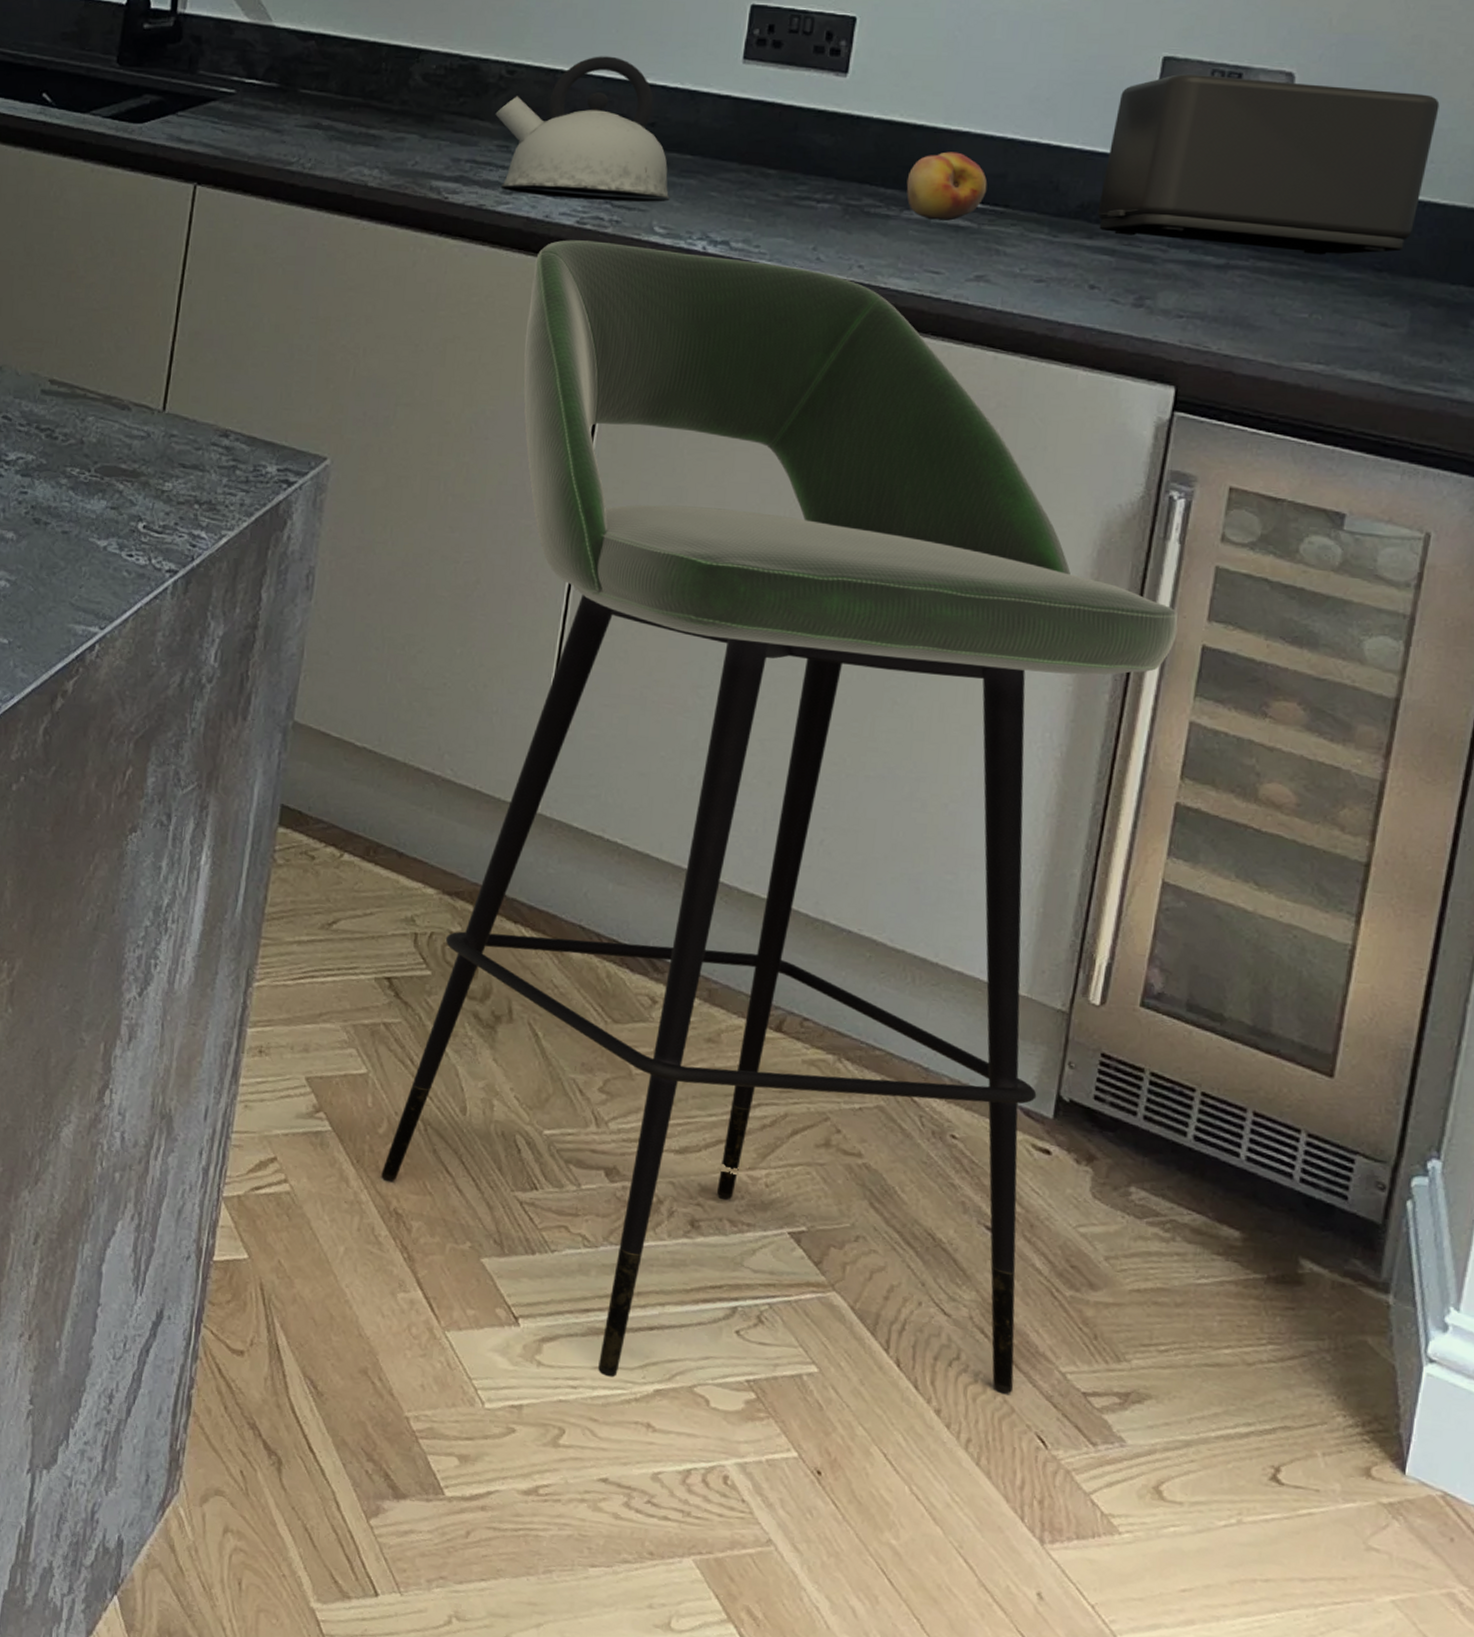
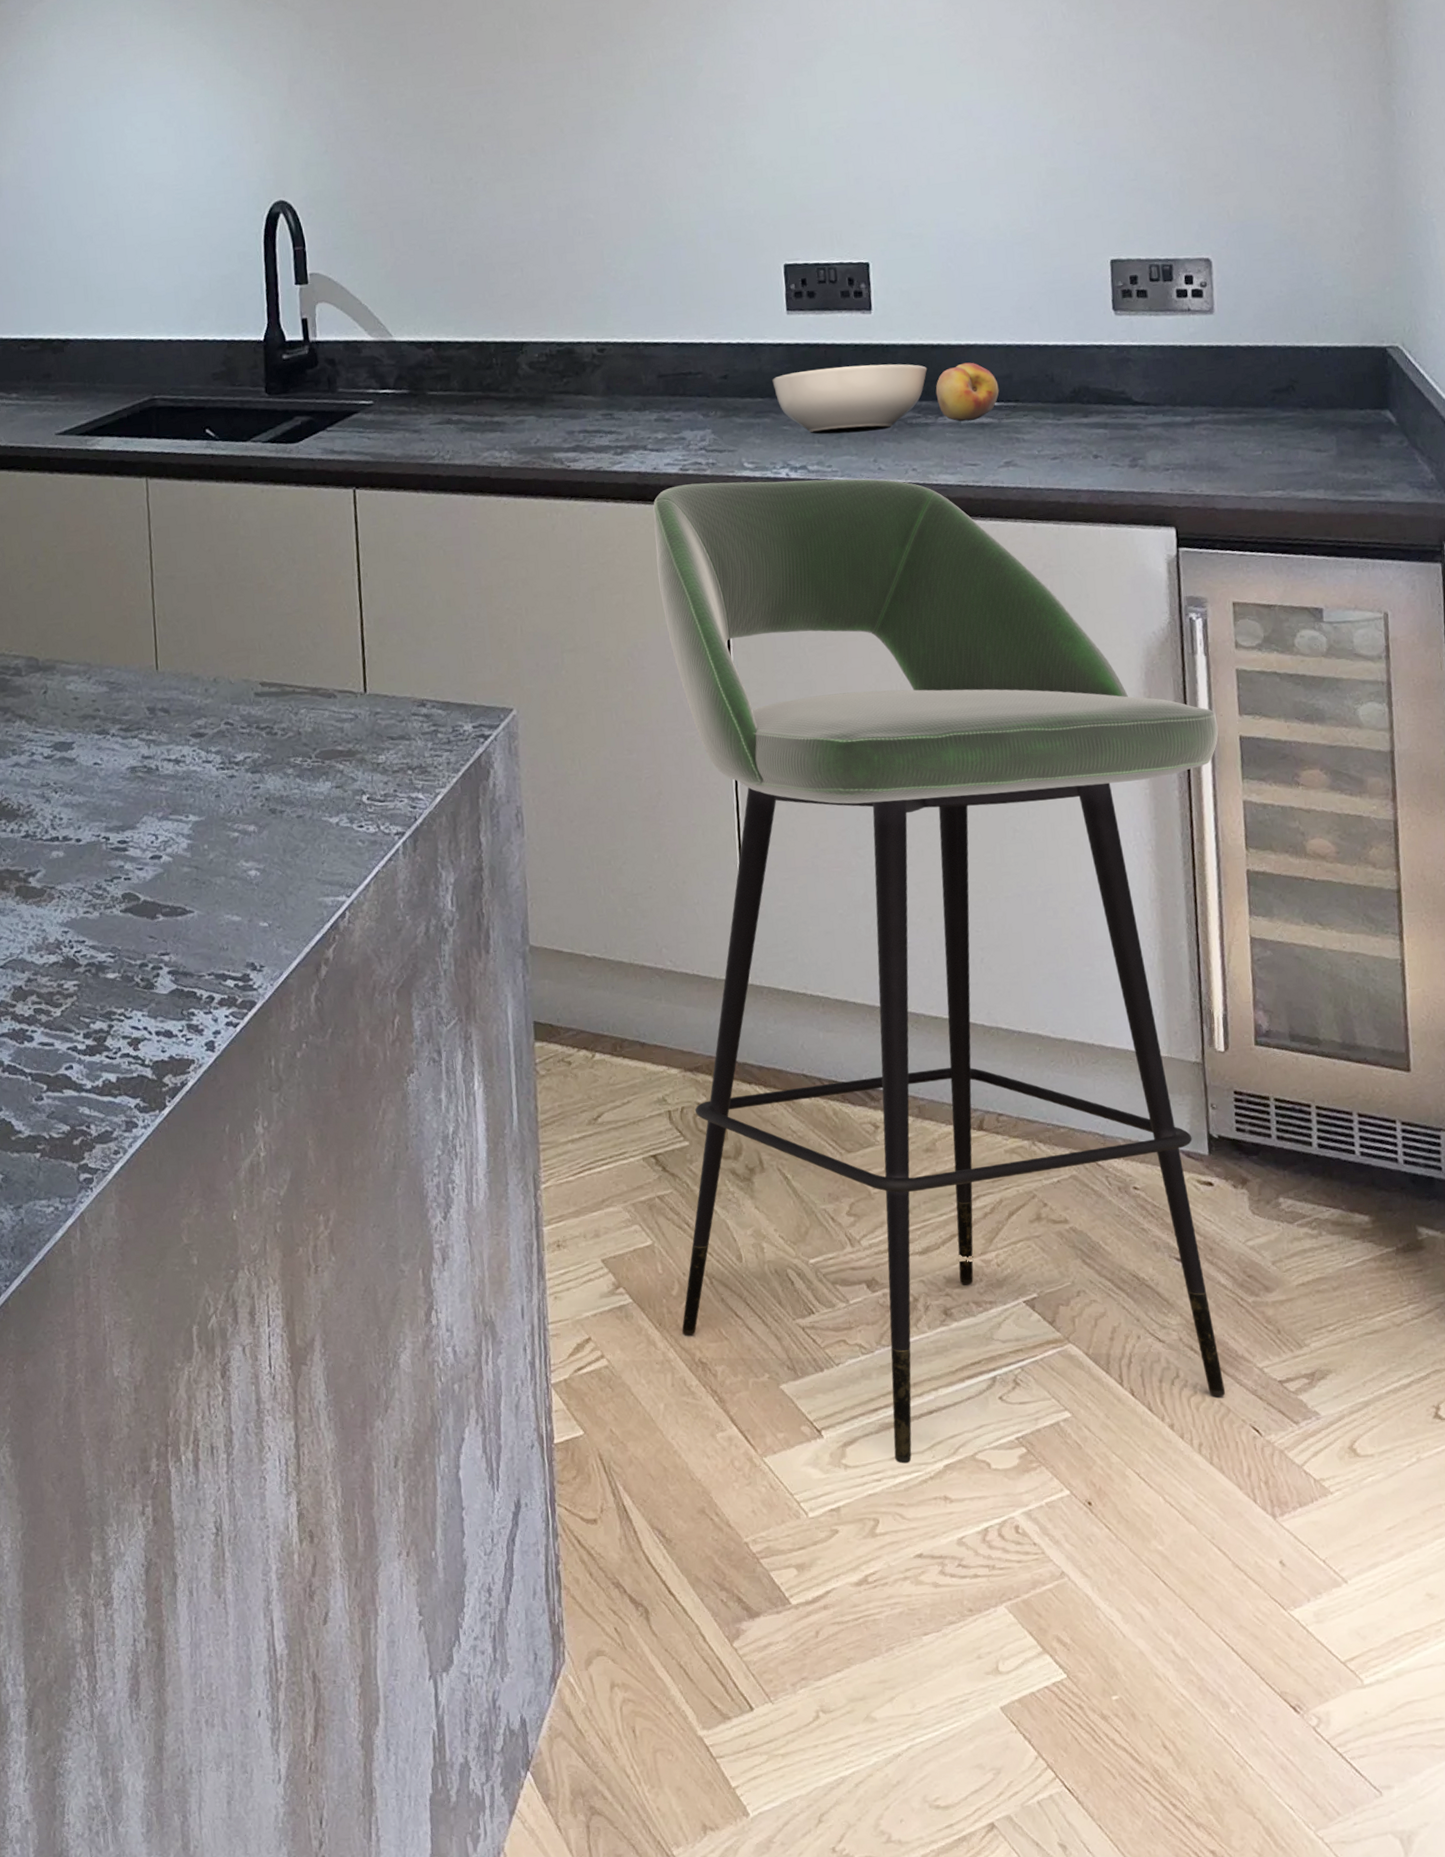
kettle: present [495,56,670,203] -> none [595,324,752,453]
bowl: none [708,131,903,215] -> present [772,364,928,435]
toaster: present [1097,73,1440,255] -> none [1084,261,1324,411]

